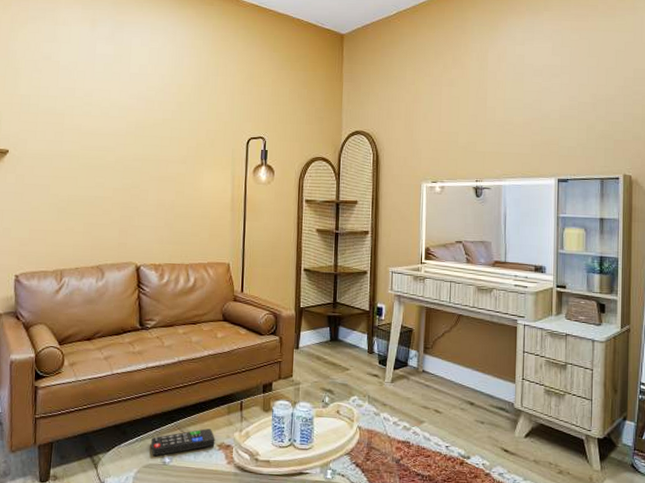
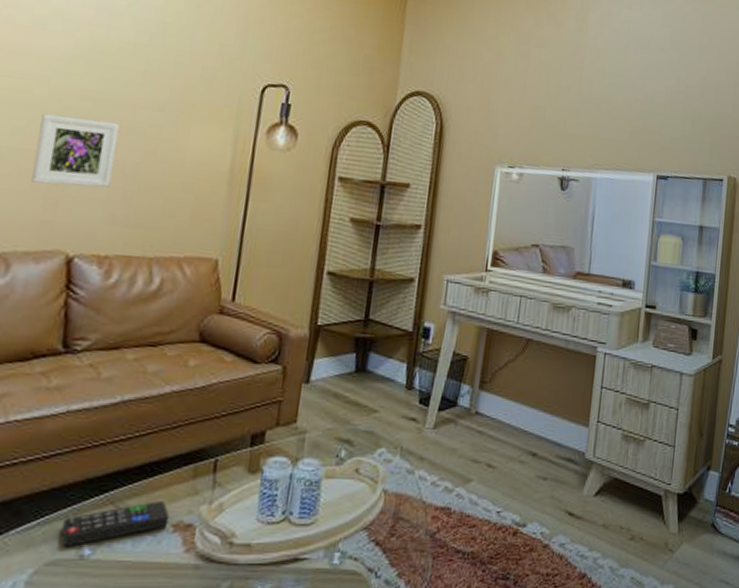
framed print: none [110,172,159,219] -> present [31,113,120,188]

